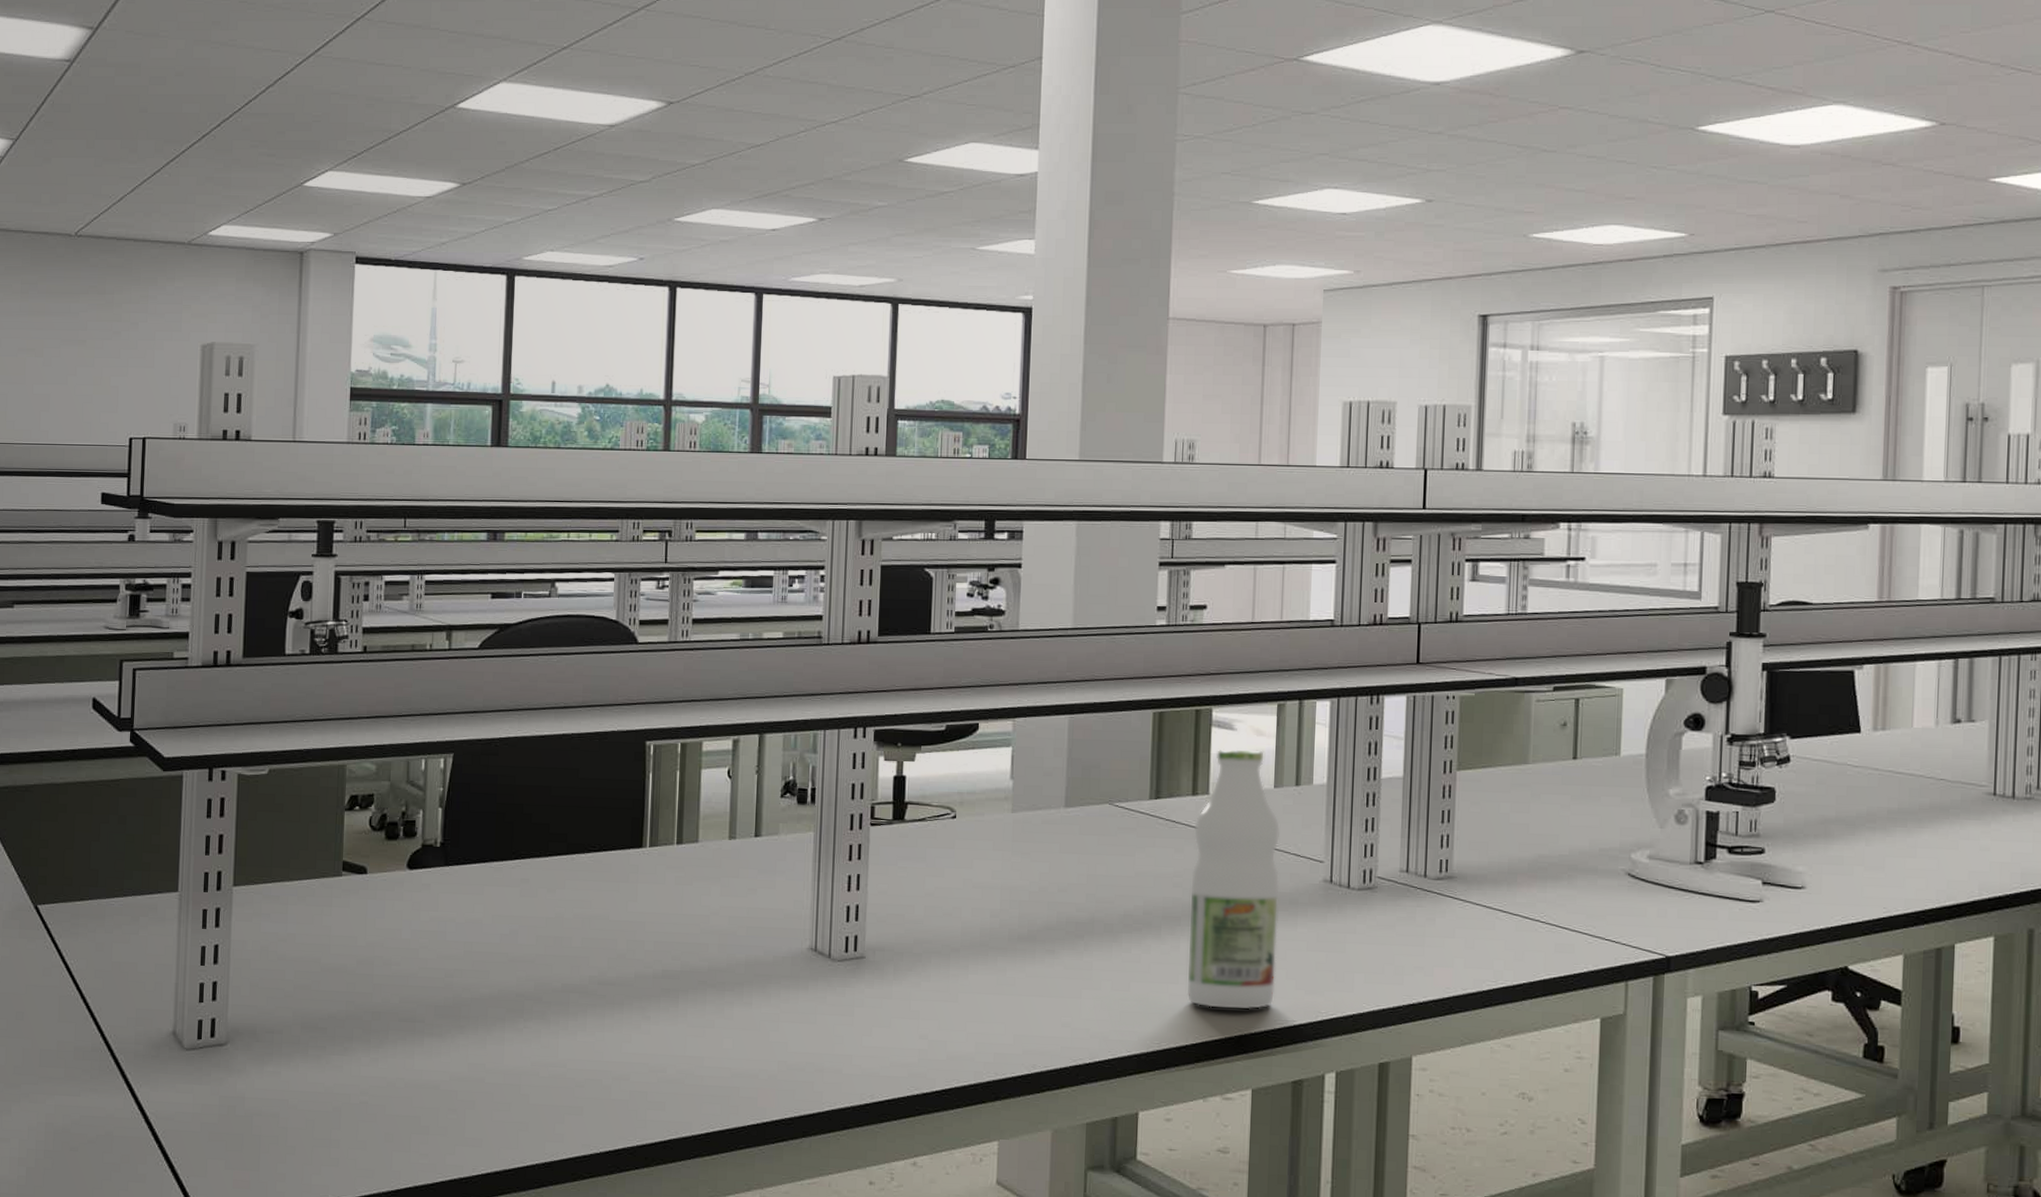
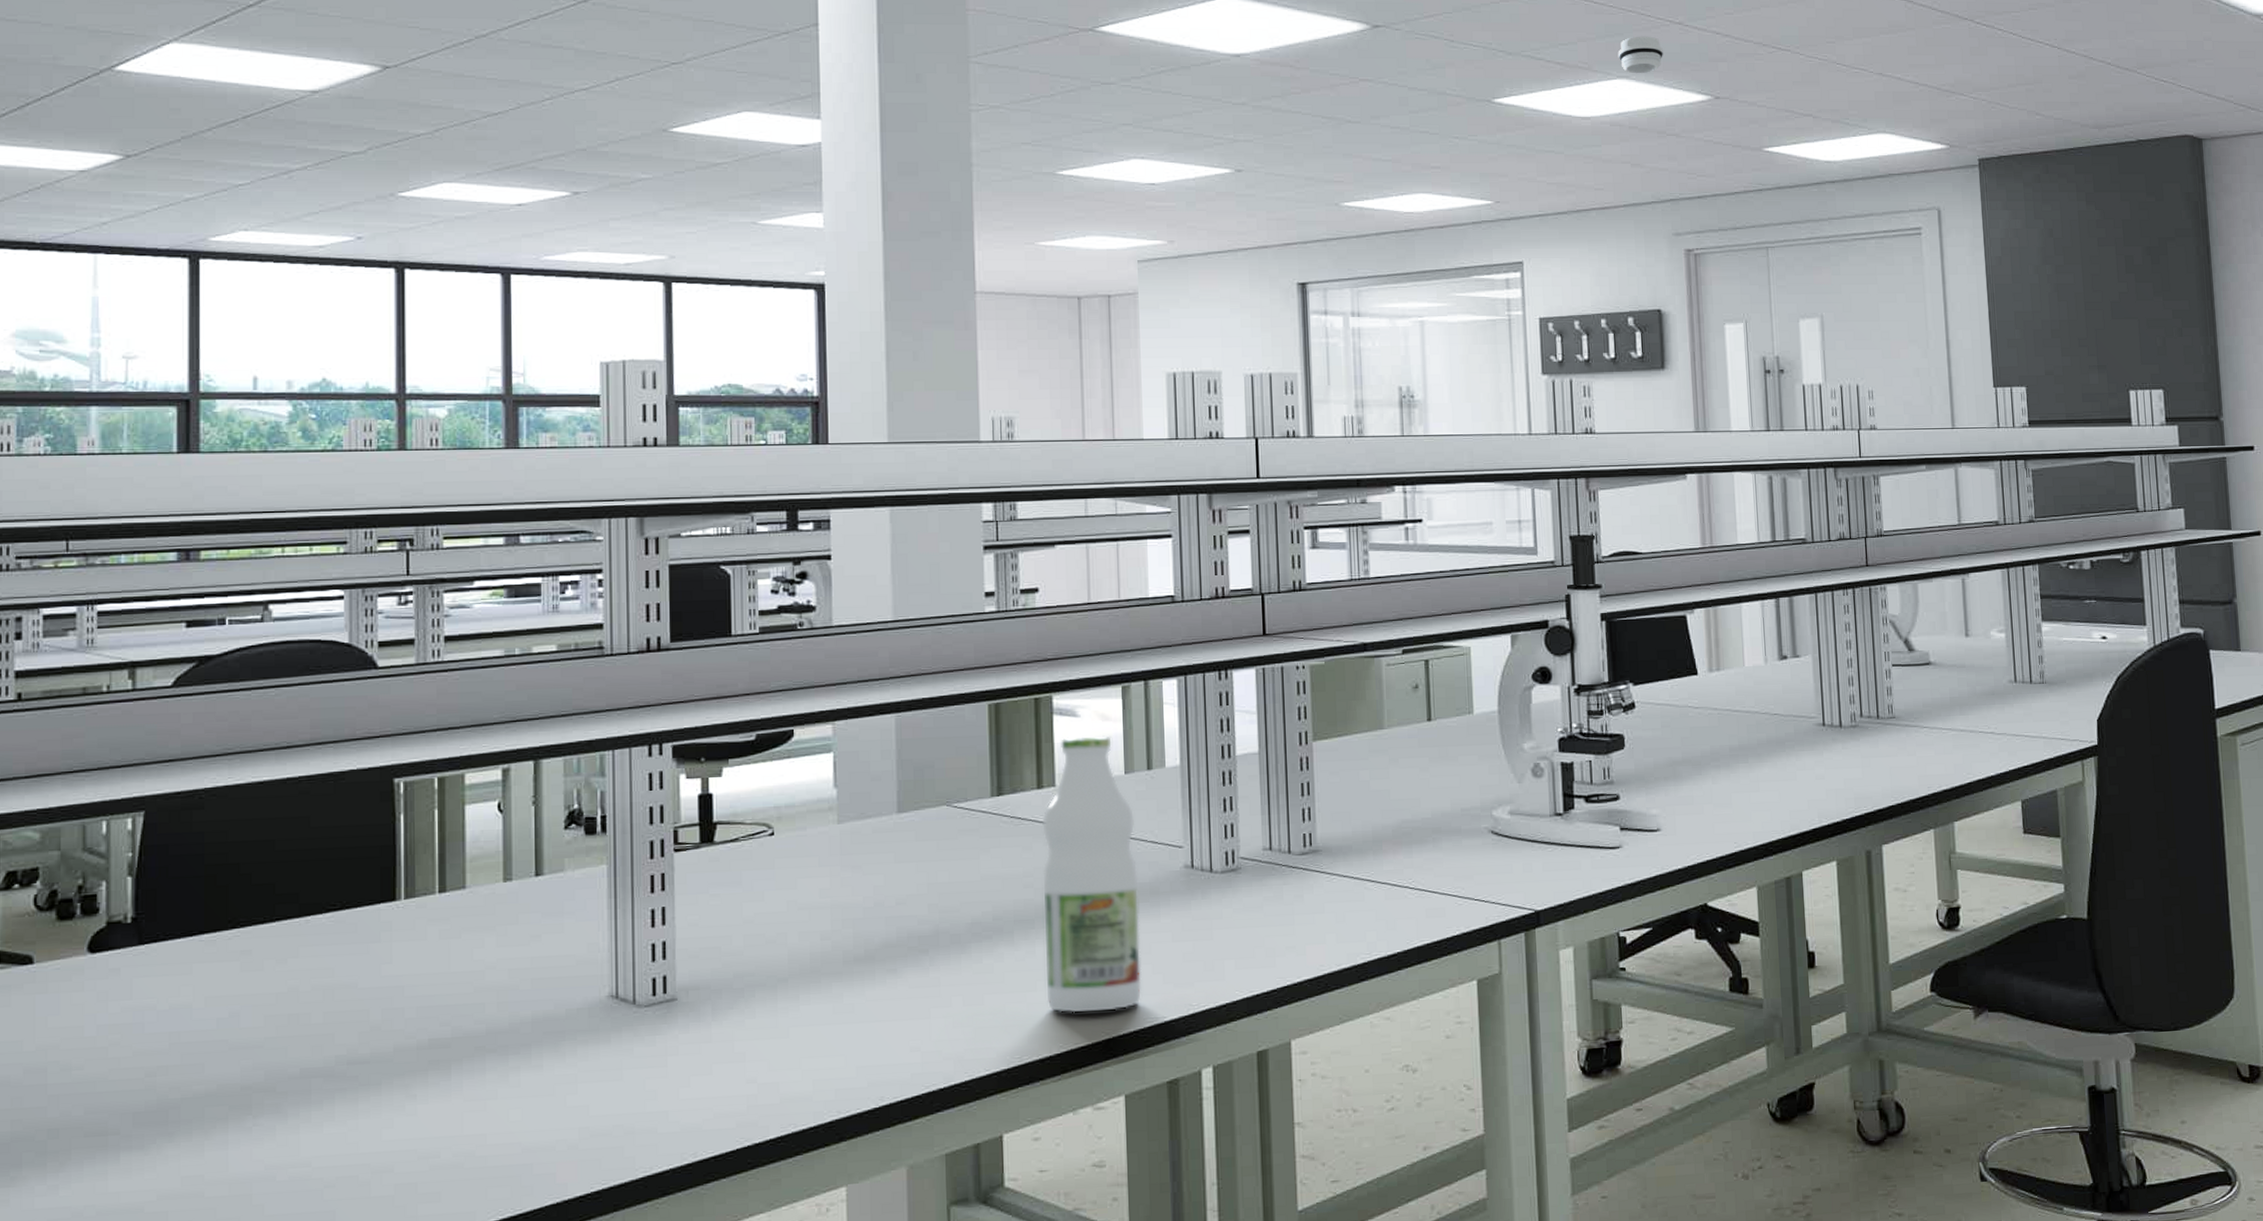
smoke detector: none [1836,58,1888,99] -> present [1618,36,1664,74]

